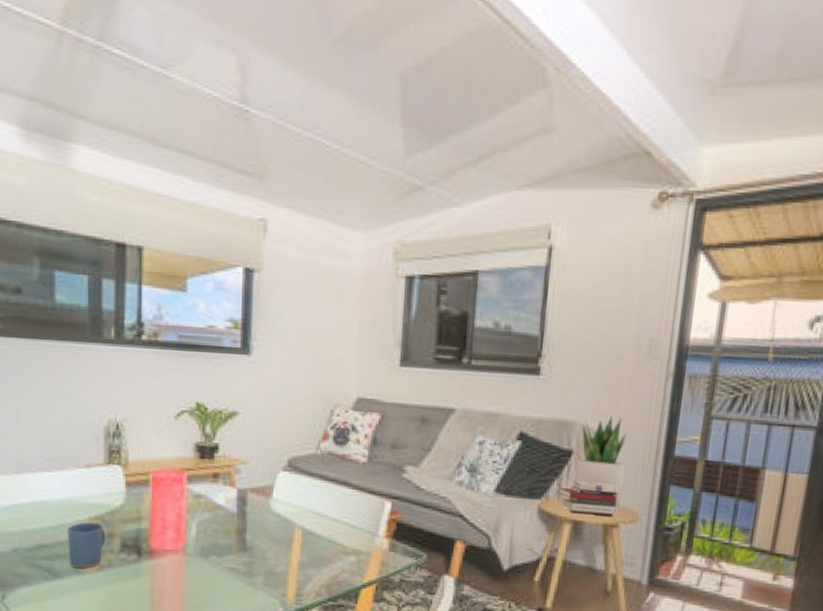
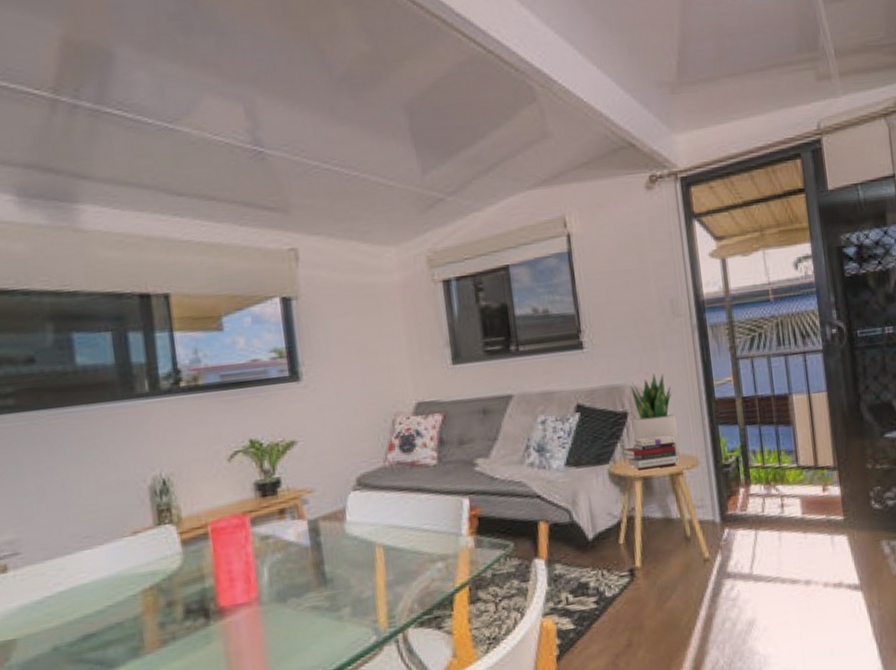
mug: present [67,522,106,569] -> none [117,593,166,651]

